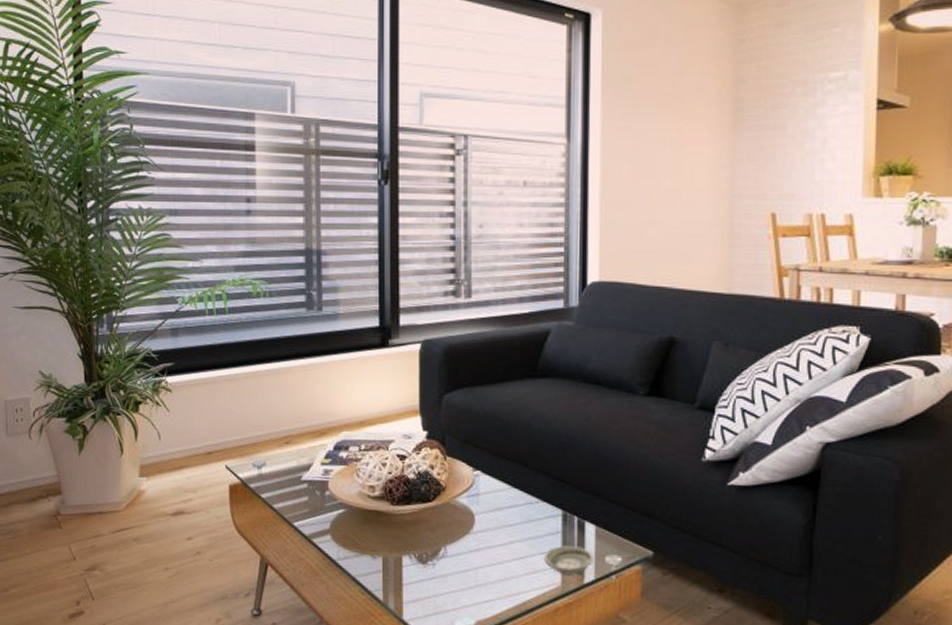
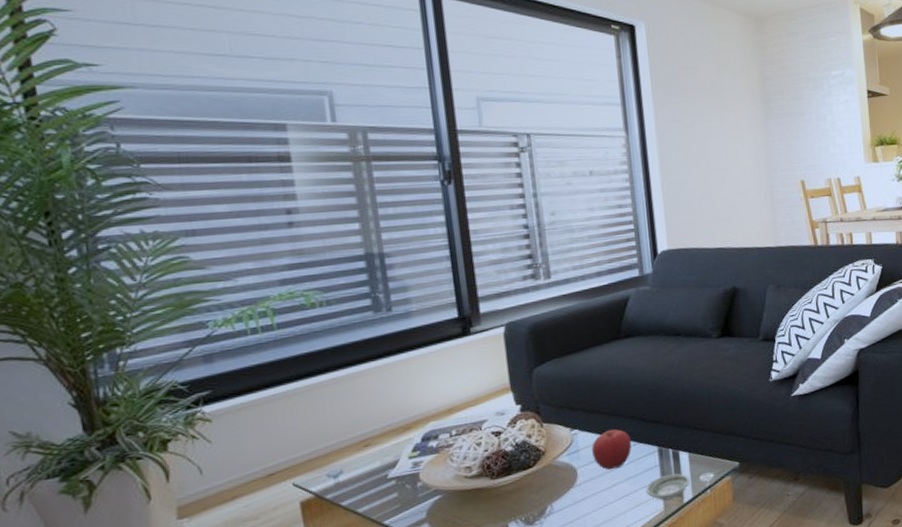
fruit: none [492,478,535,525] -> present [592,429,632,471]

